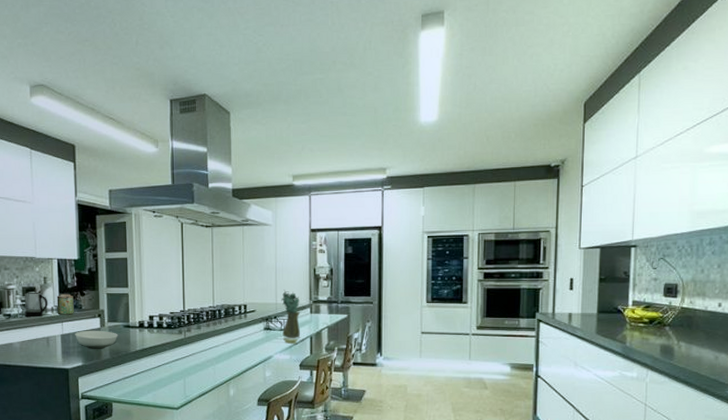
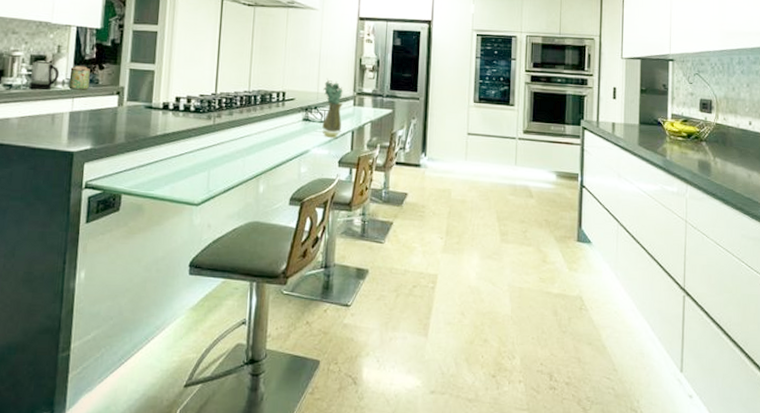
bowl: present [75,330,118,350] -> none [86,108,138,133]

